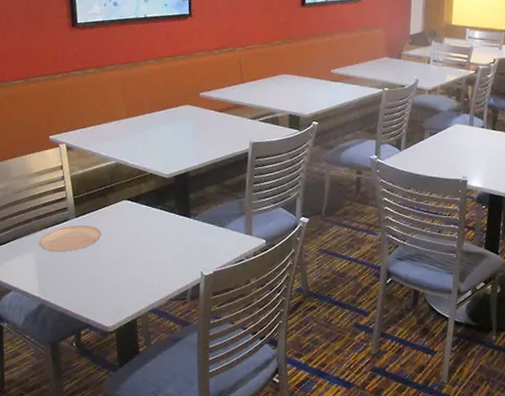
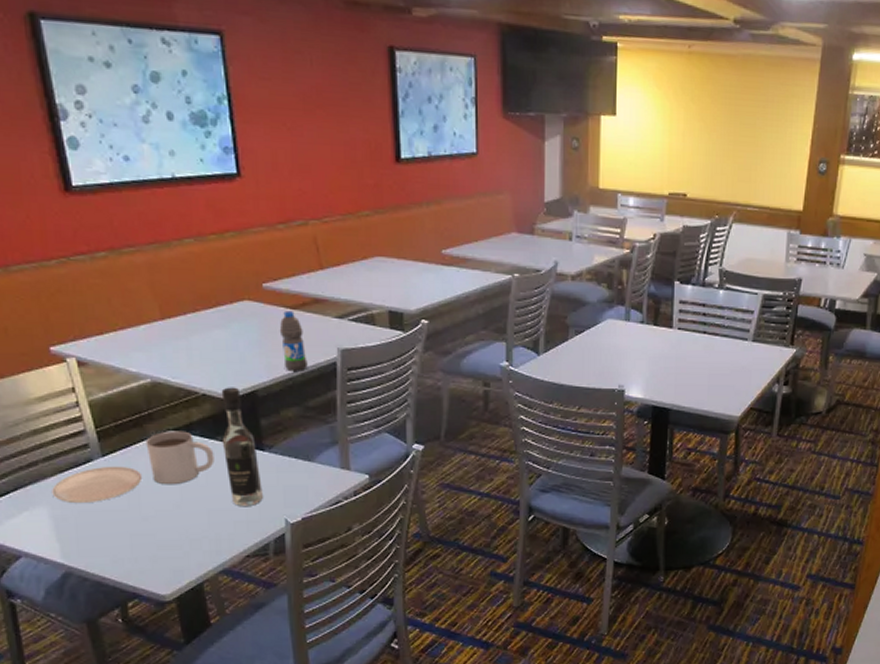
mug: none [107,200,154,241] -> present [145,431,214,484]
bottle: none [160,168,187,260] -> present [221,387,263,506]
water bottle: none [209,113,227,158] -> present [279,311,308,371]

